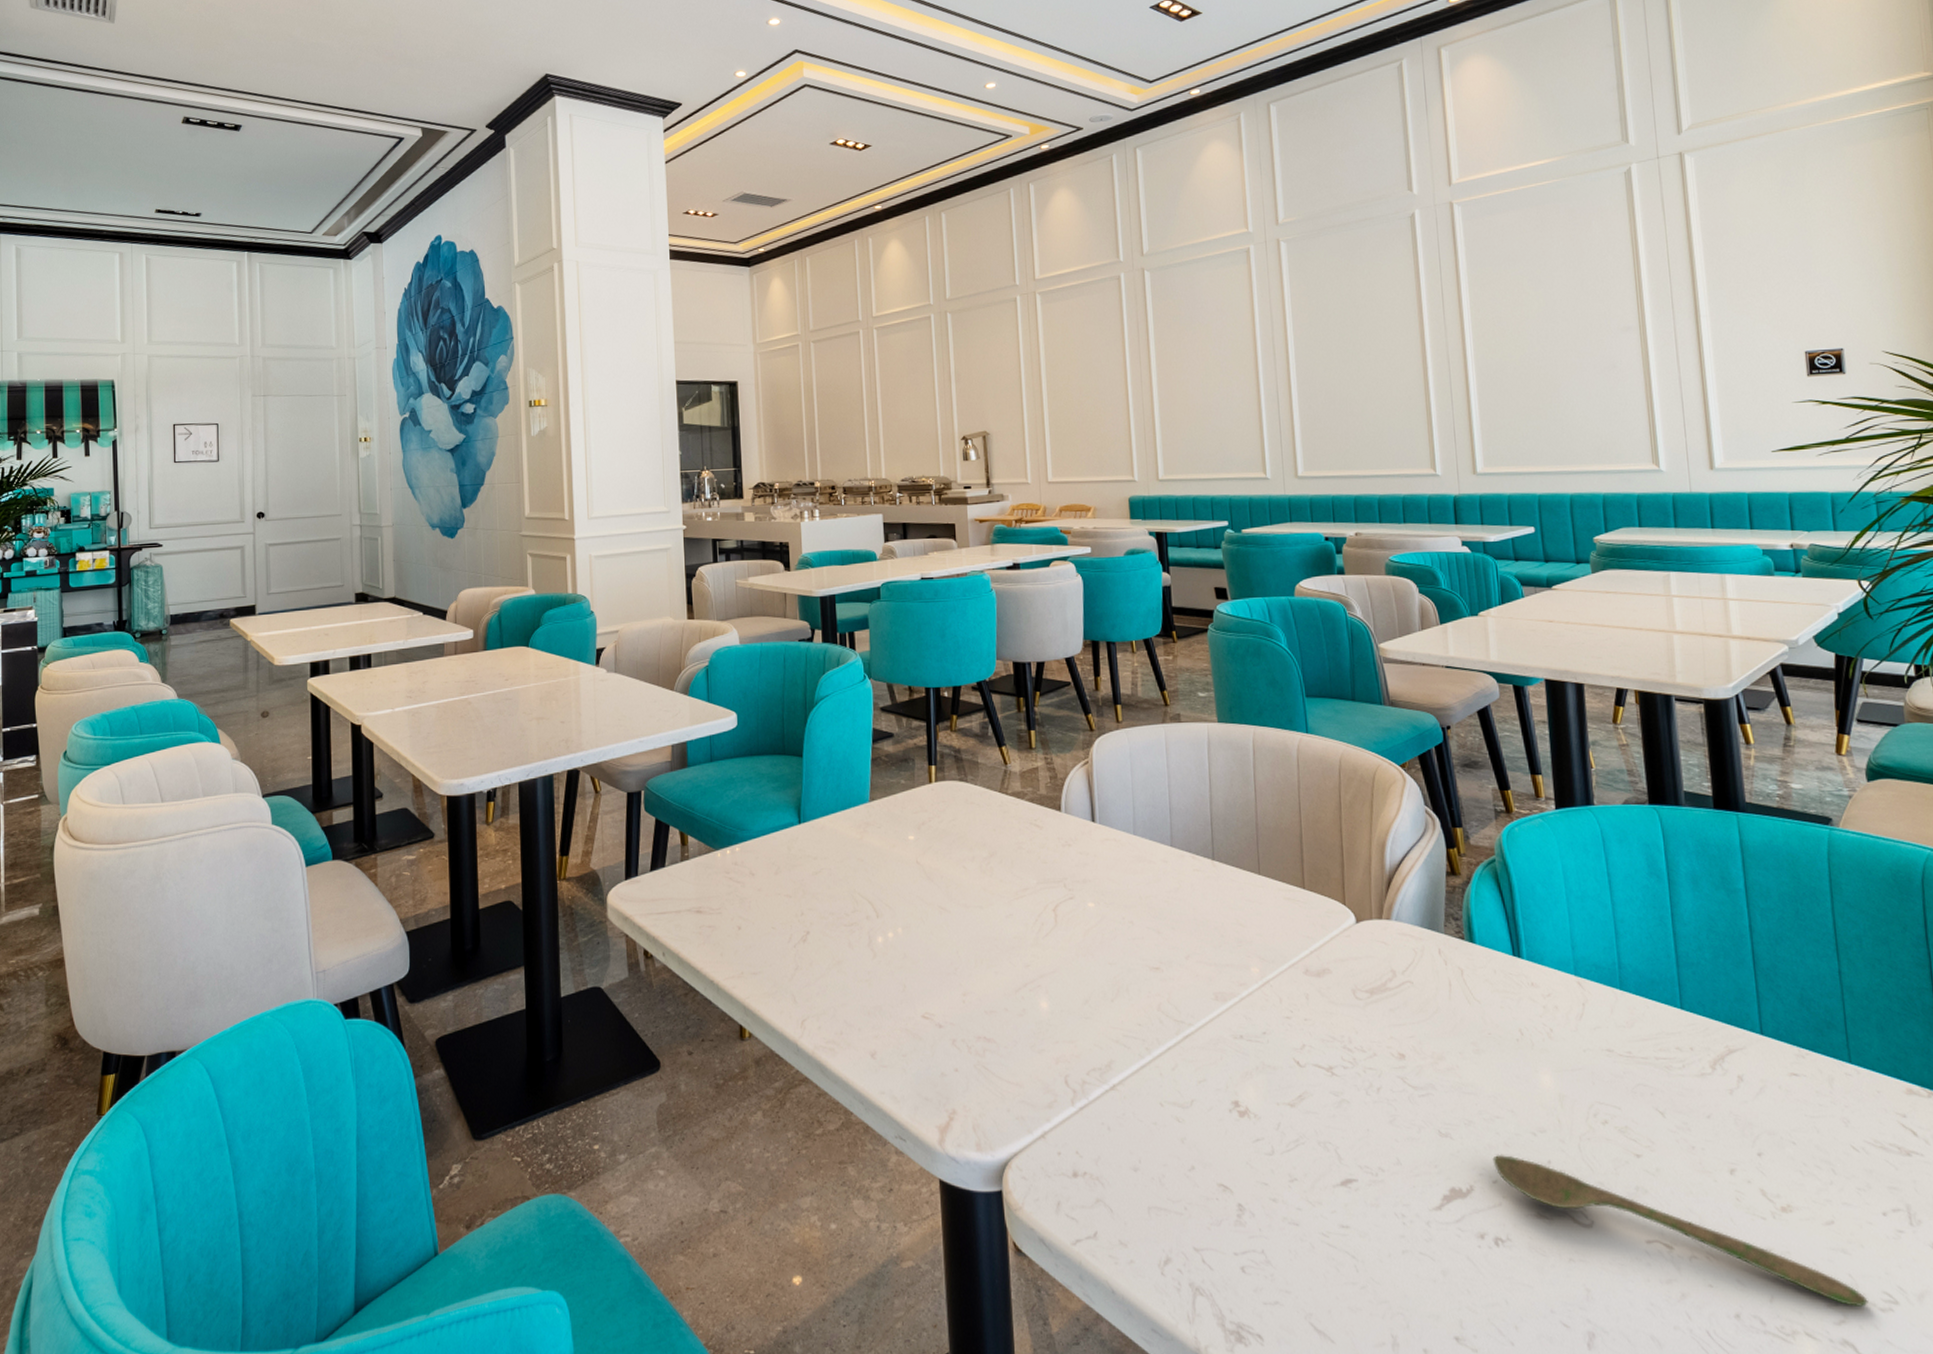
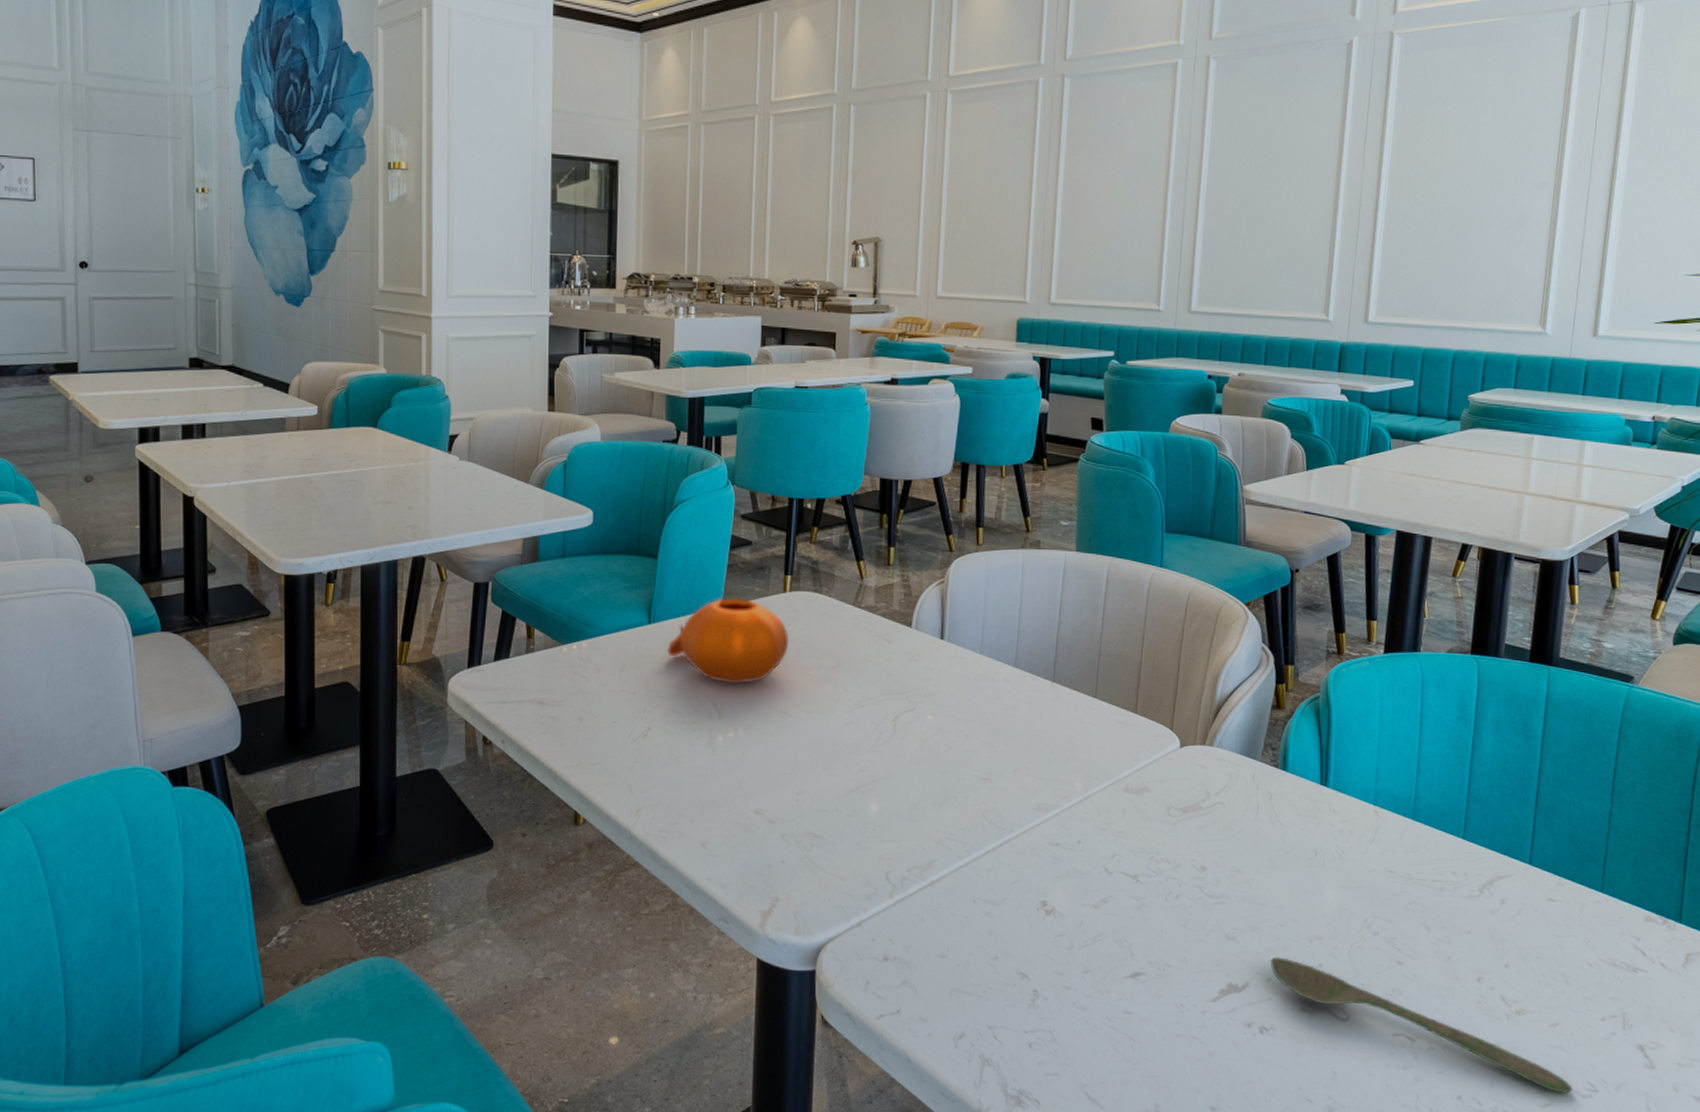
vase: none [818,791,940,881] -> present [666,597,789,684]

